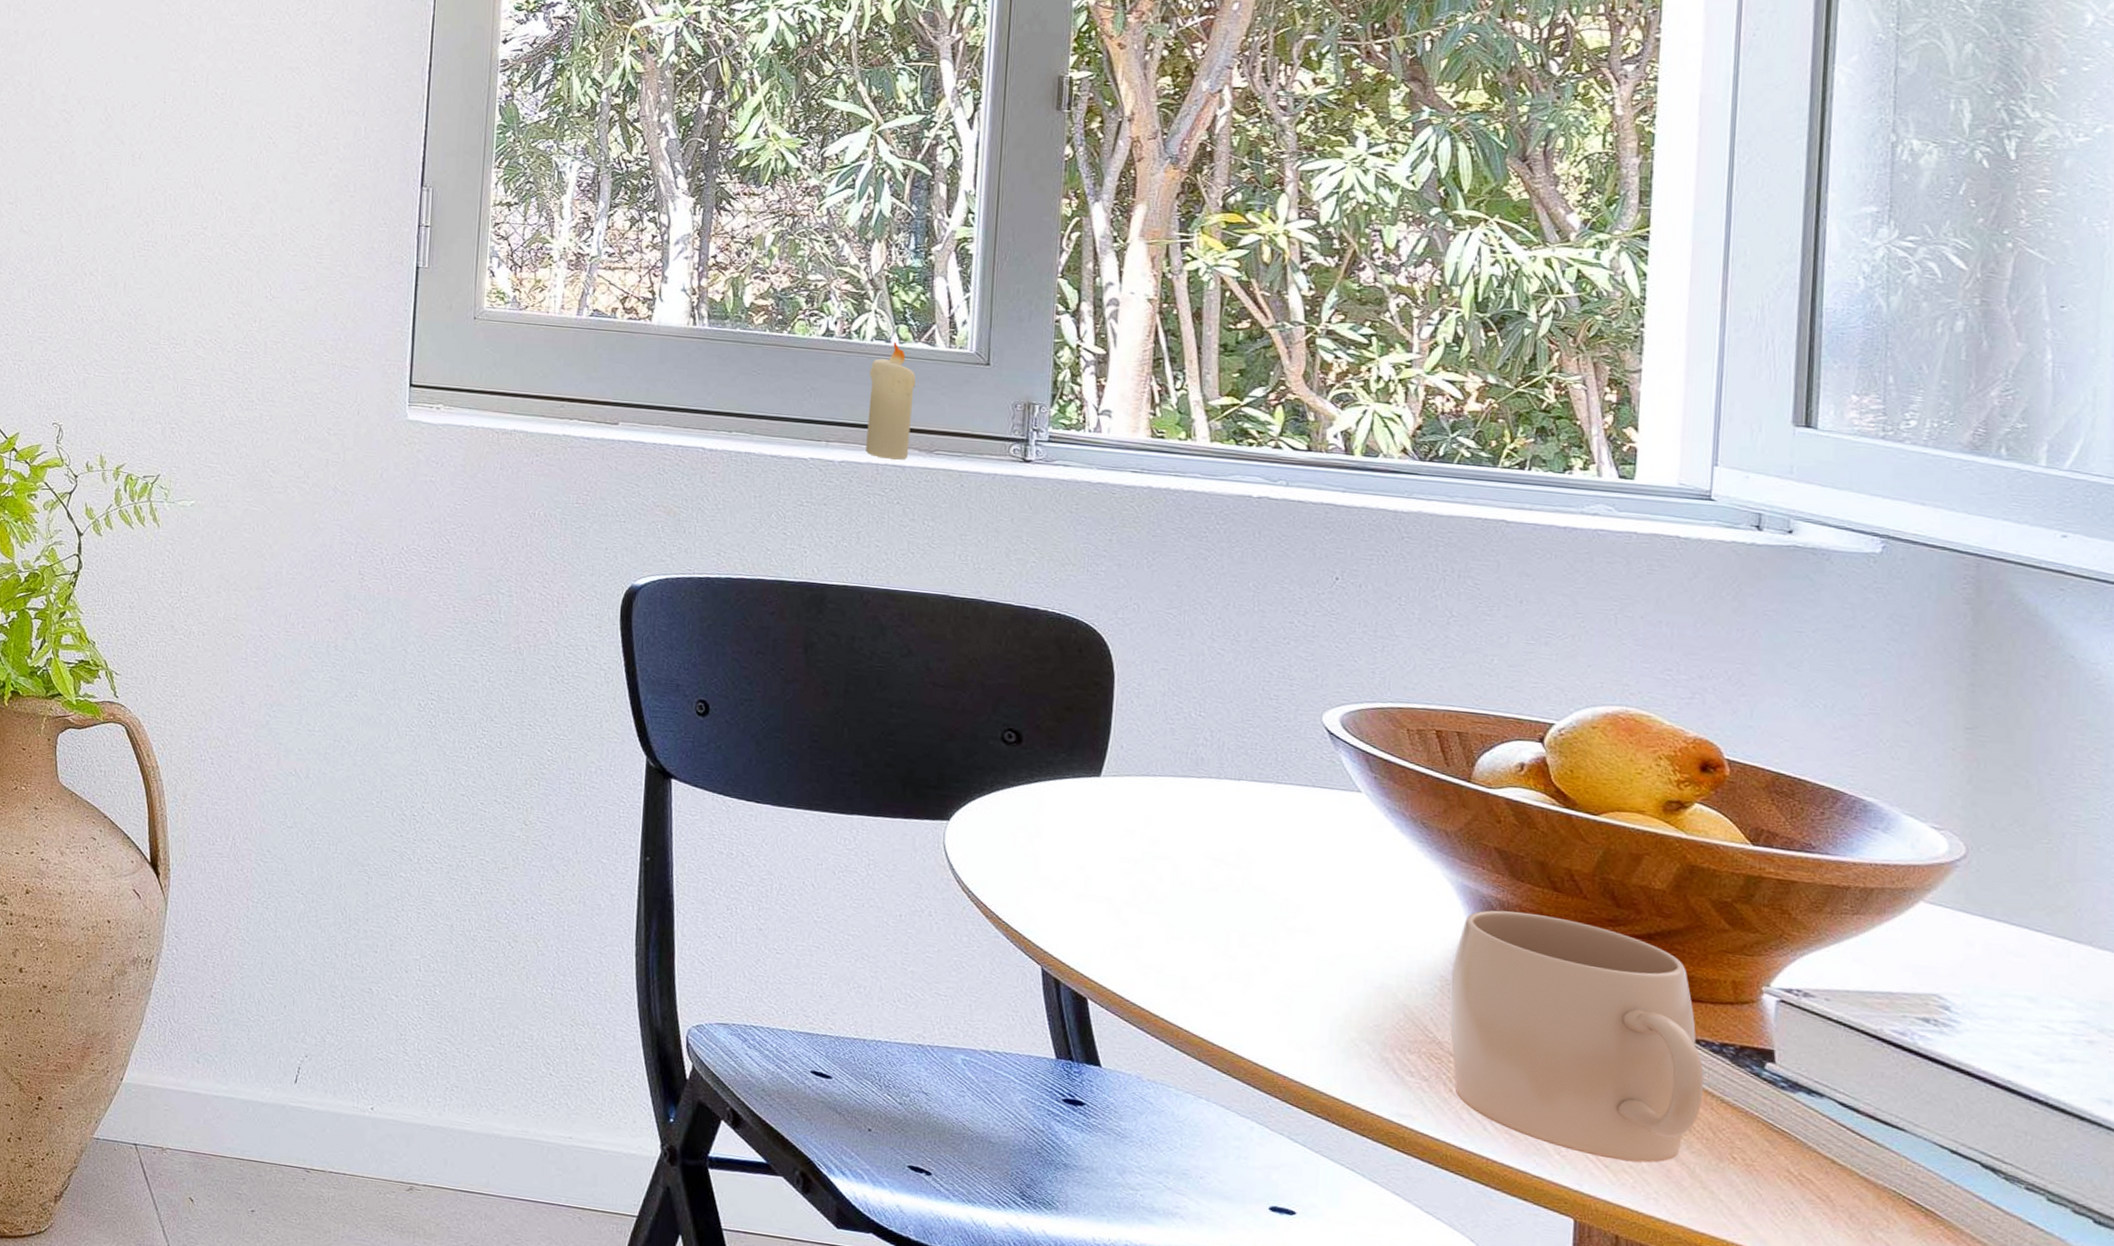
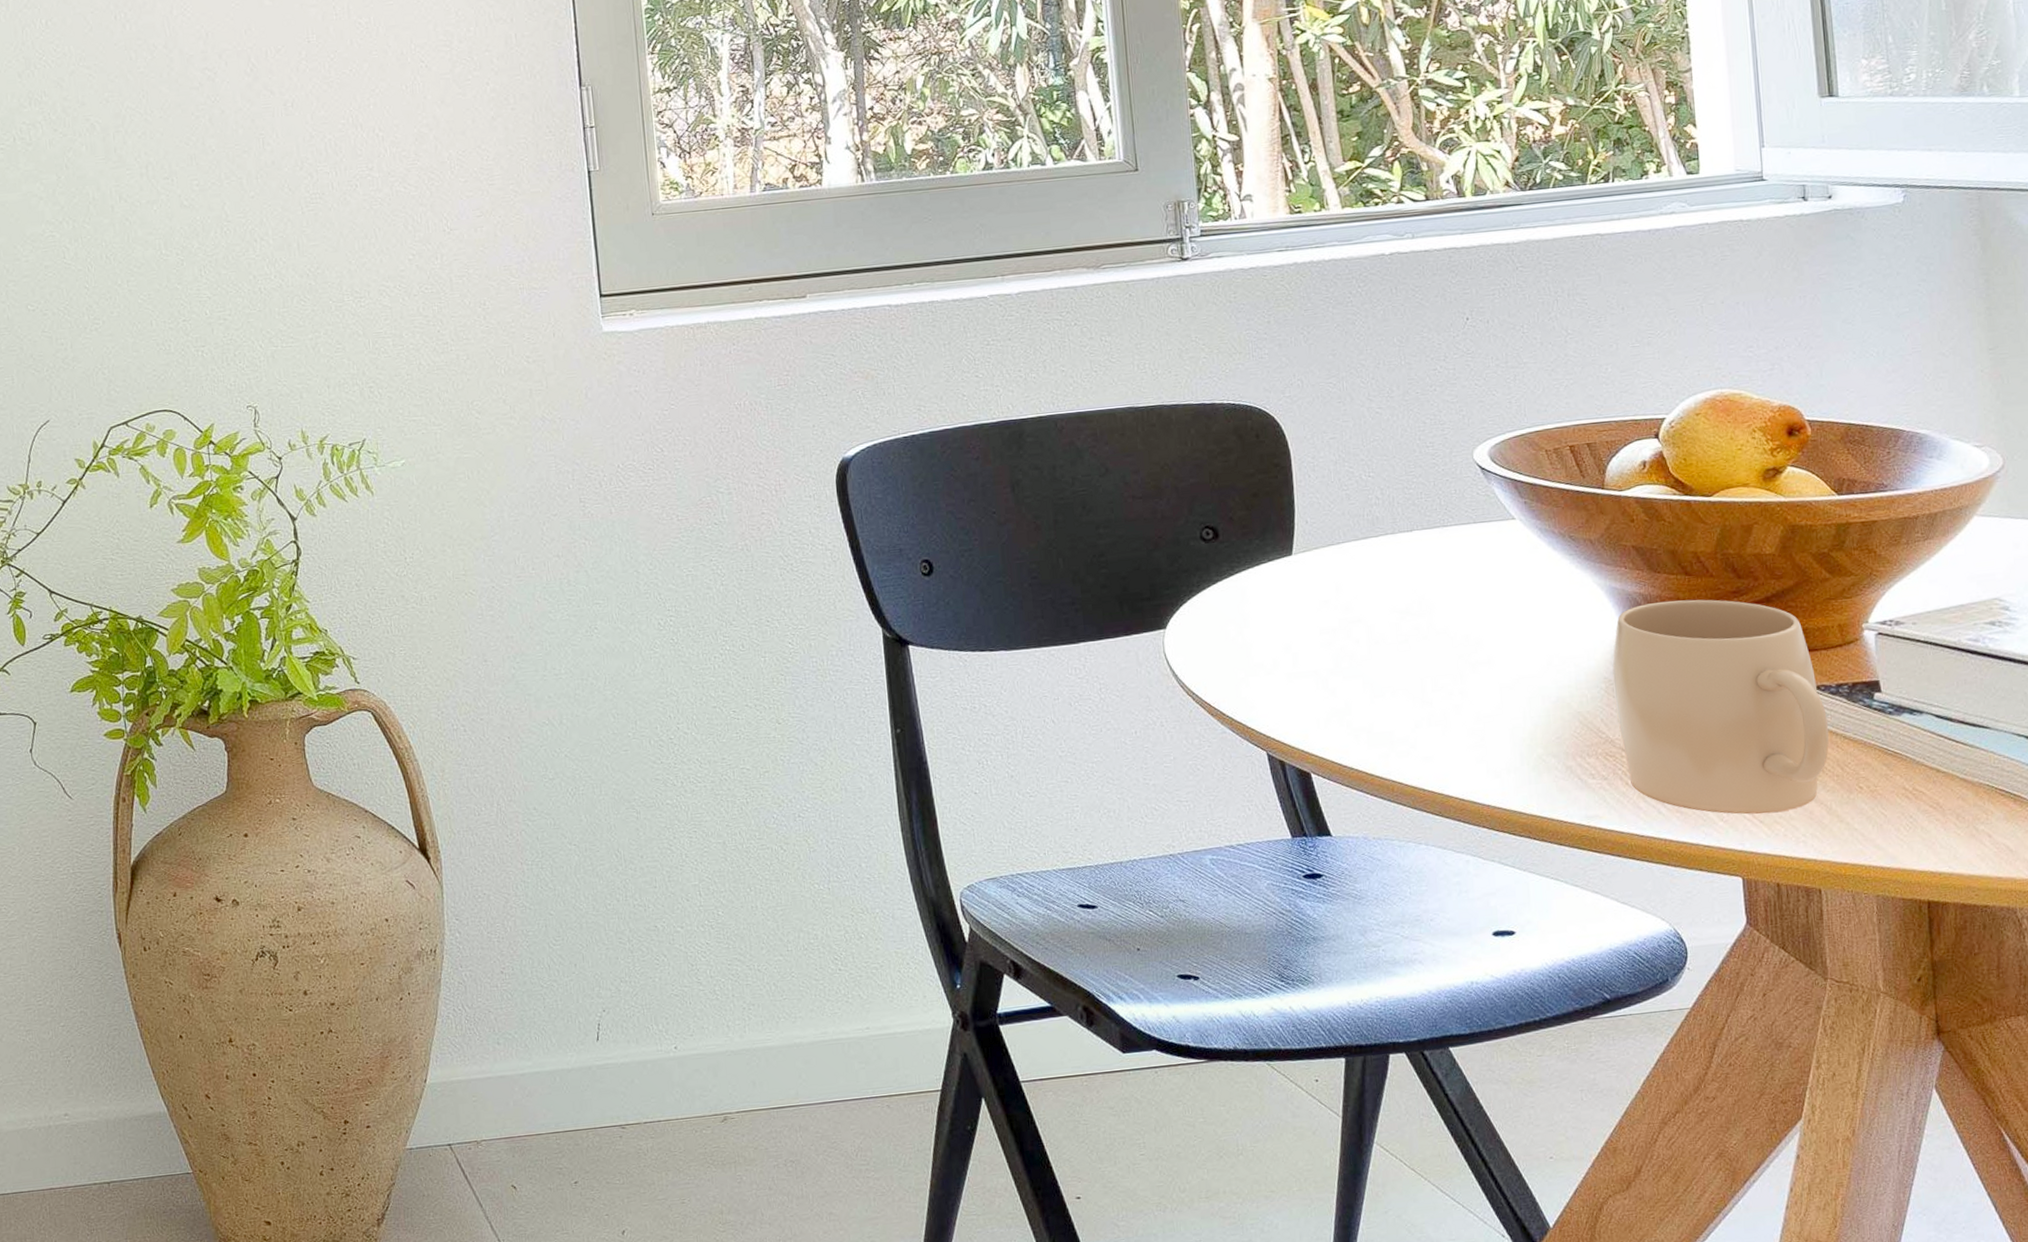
candle: present [866,341,916,460] -> none [1031,163,1078,283]

